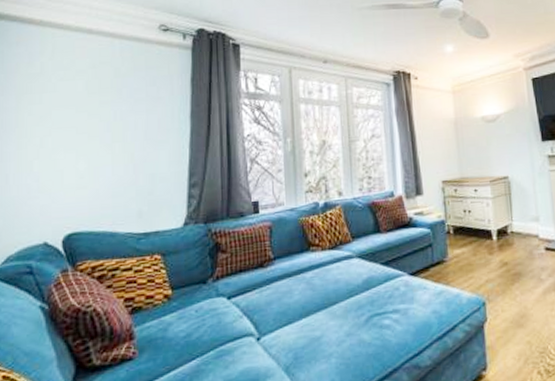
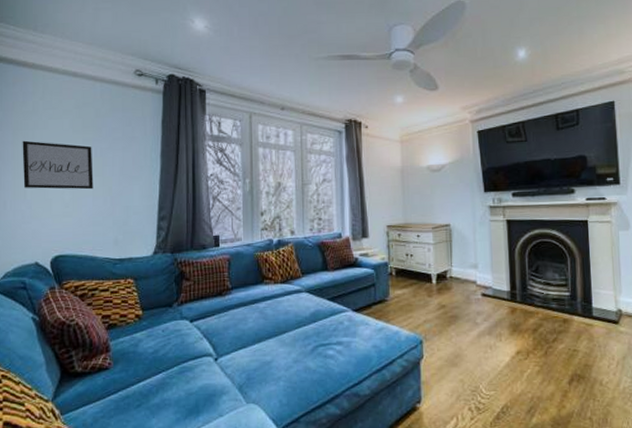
wall art: none [28,105,113,159] -> present [22,140,93,190]

